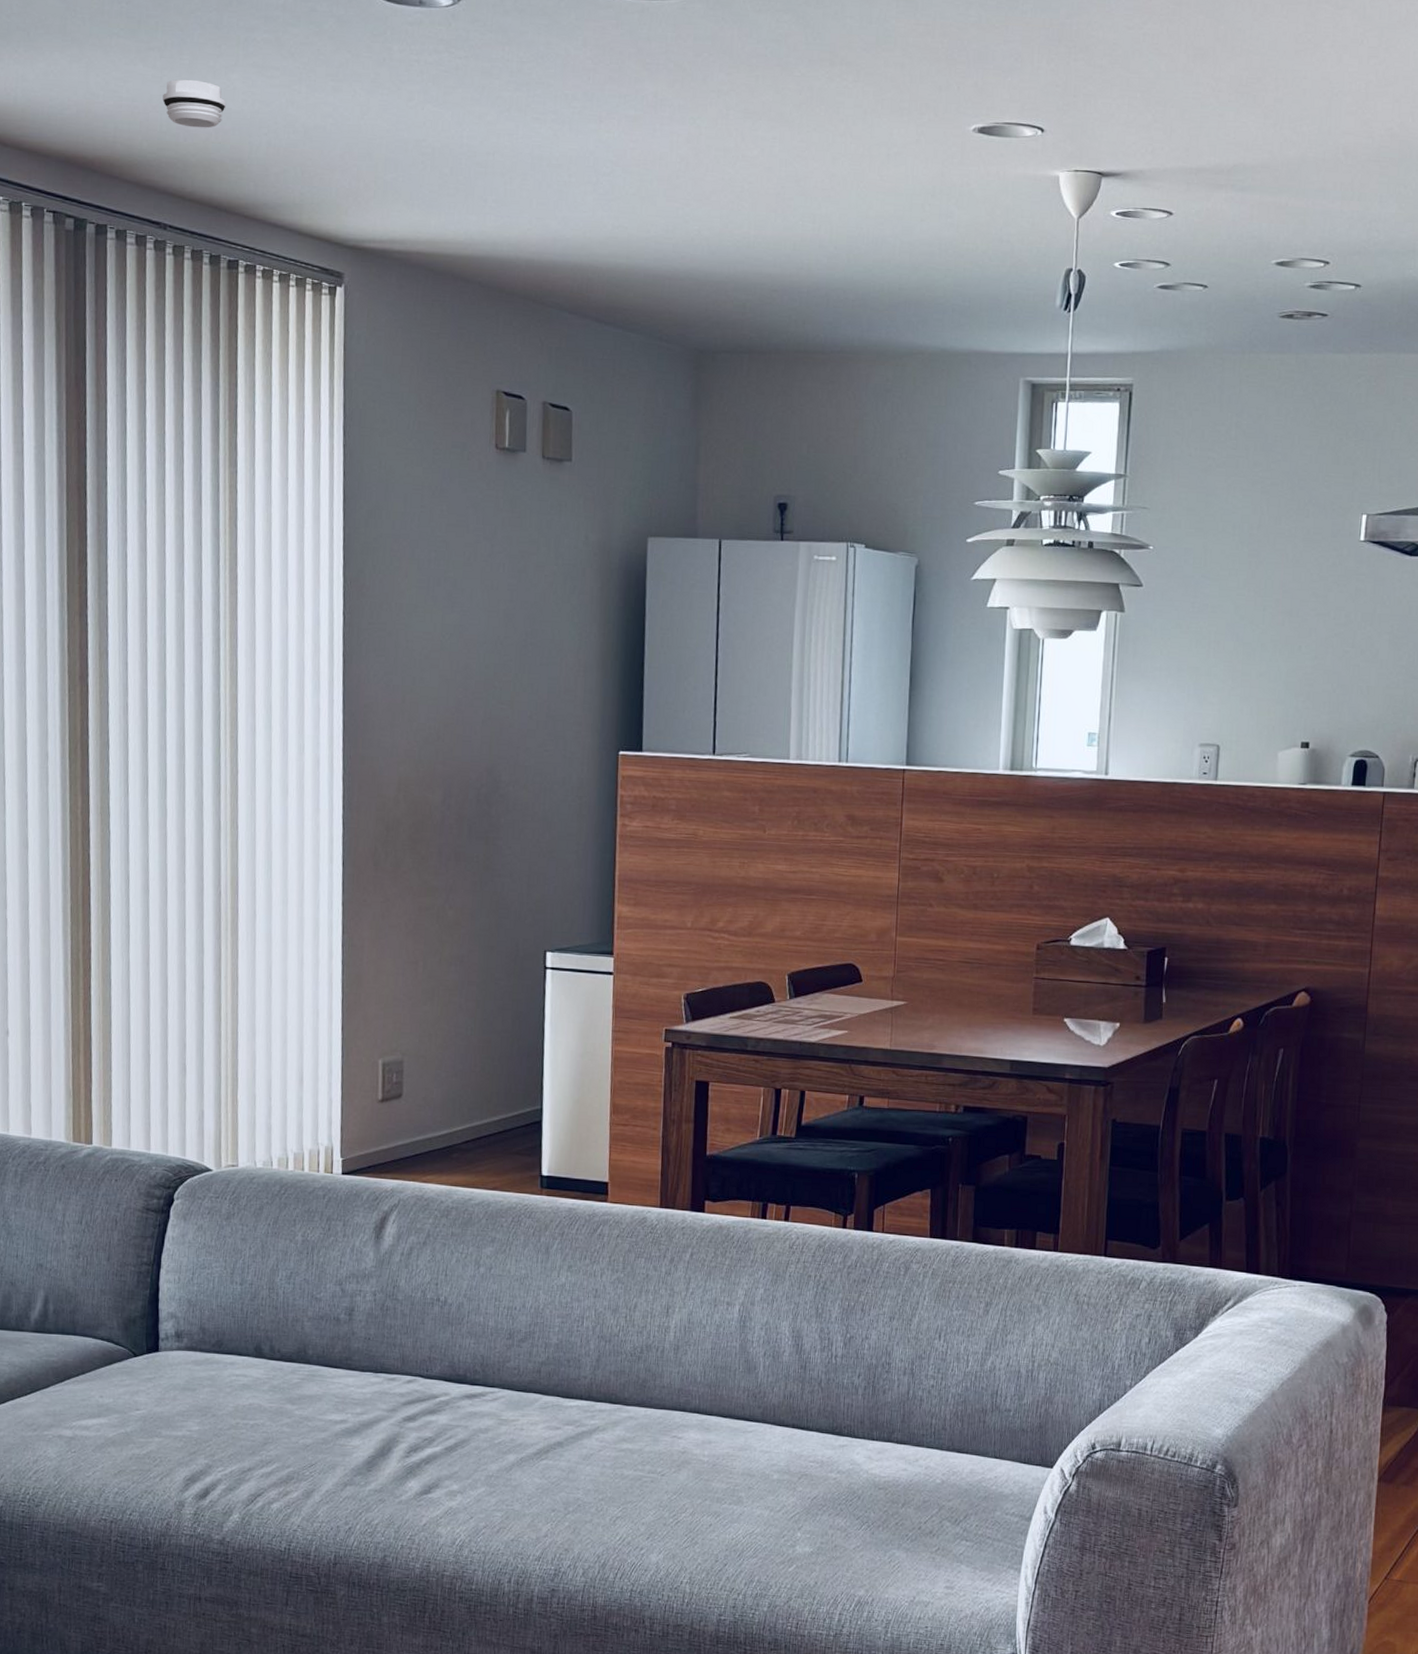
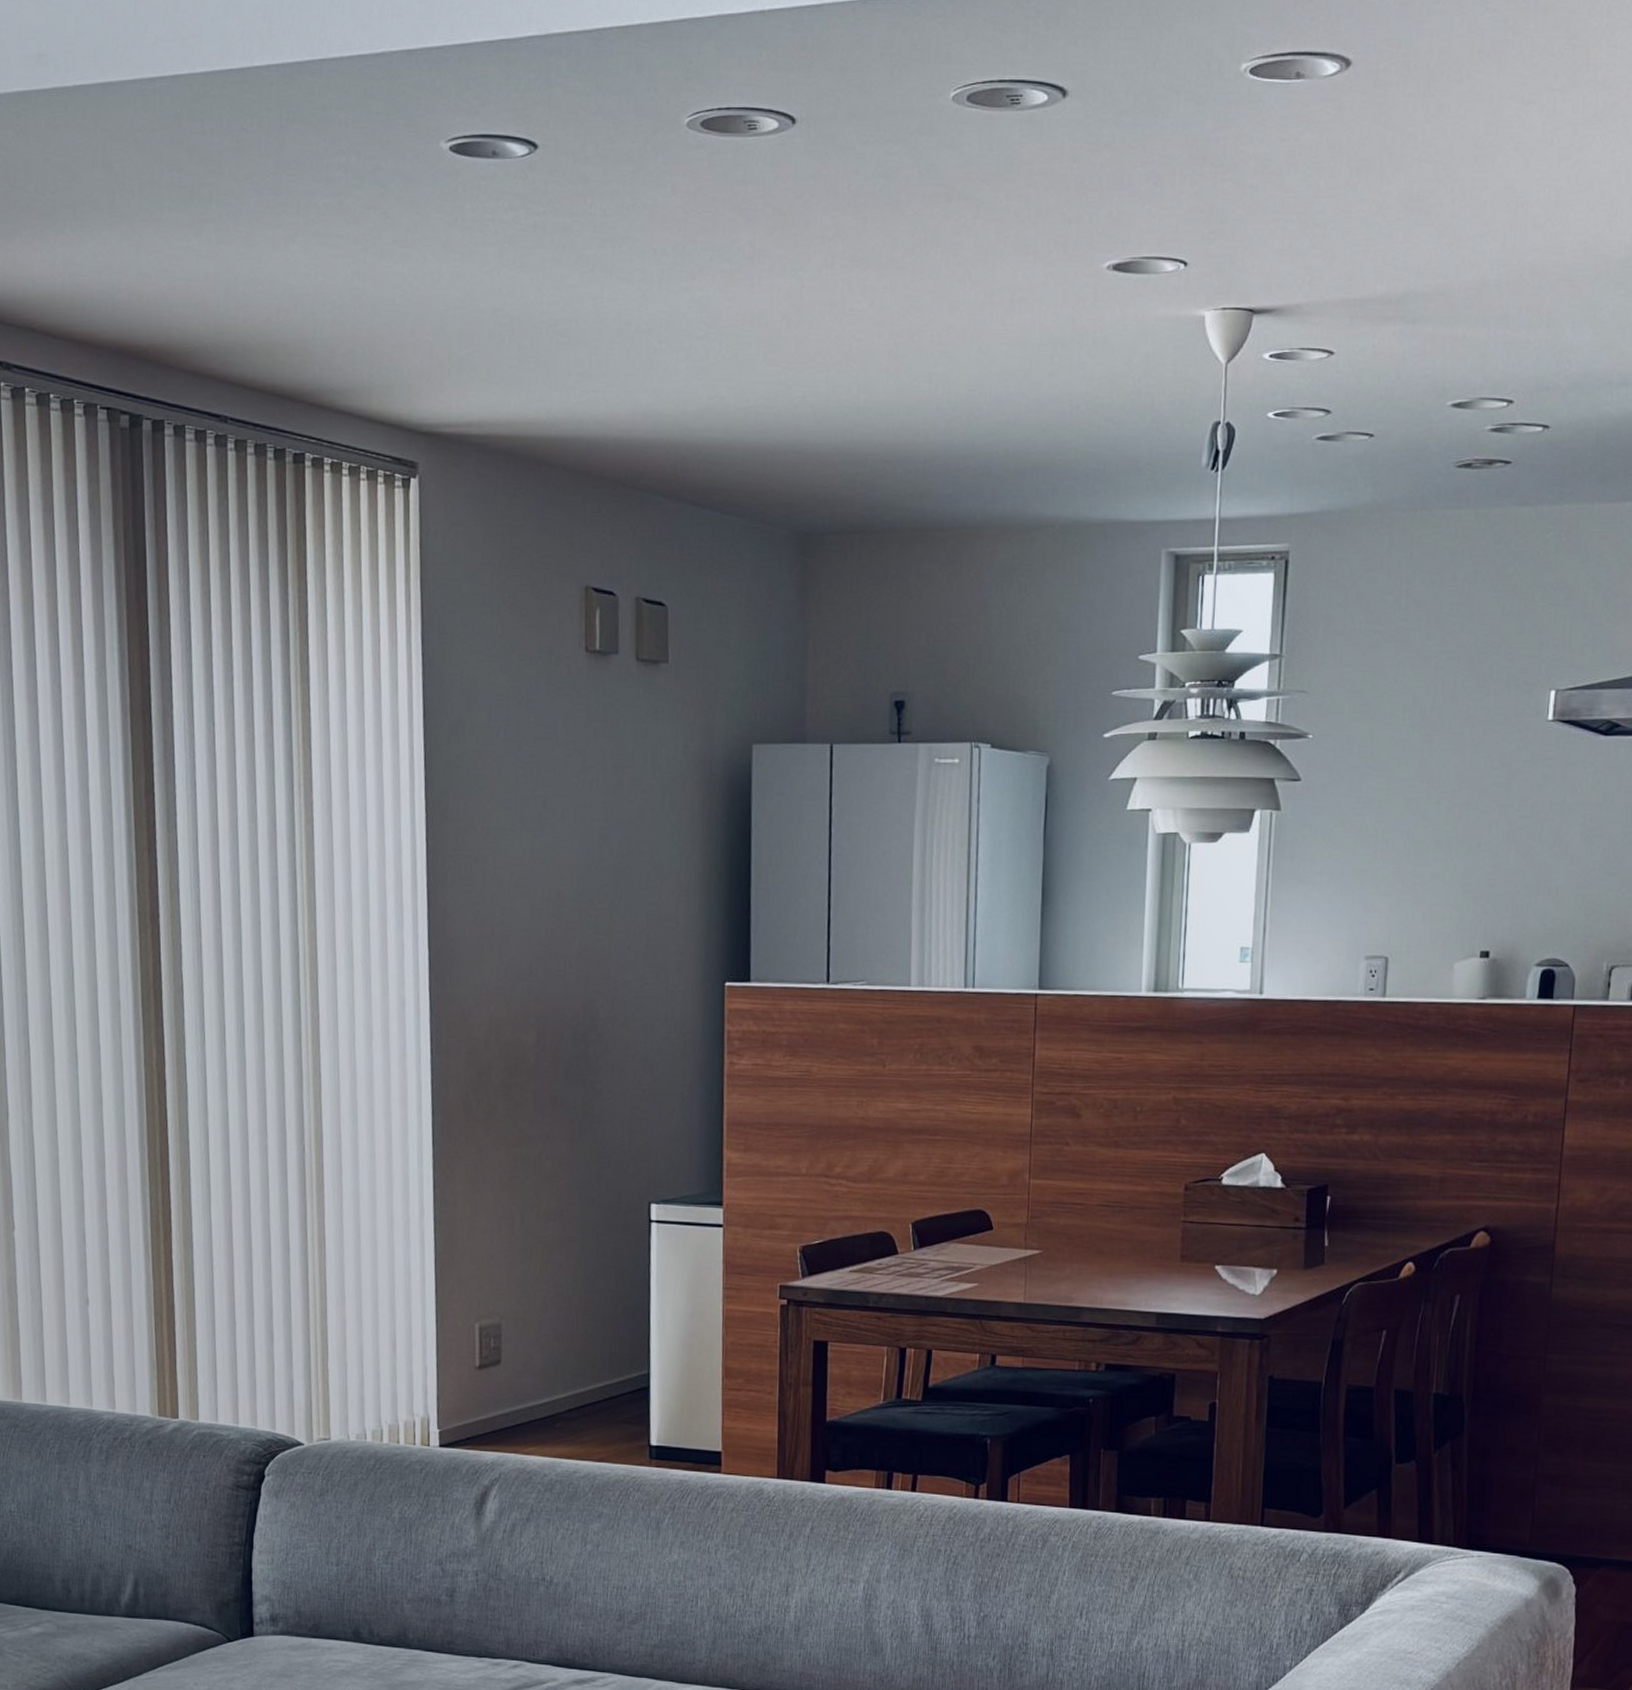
smoke detector: present [163,79,227,128] -> none [219,253,287,307]

